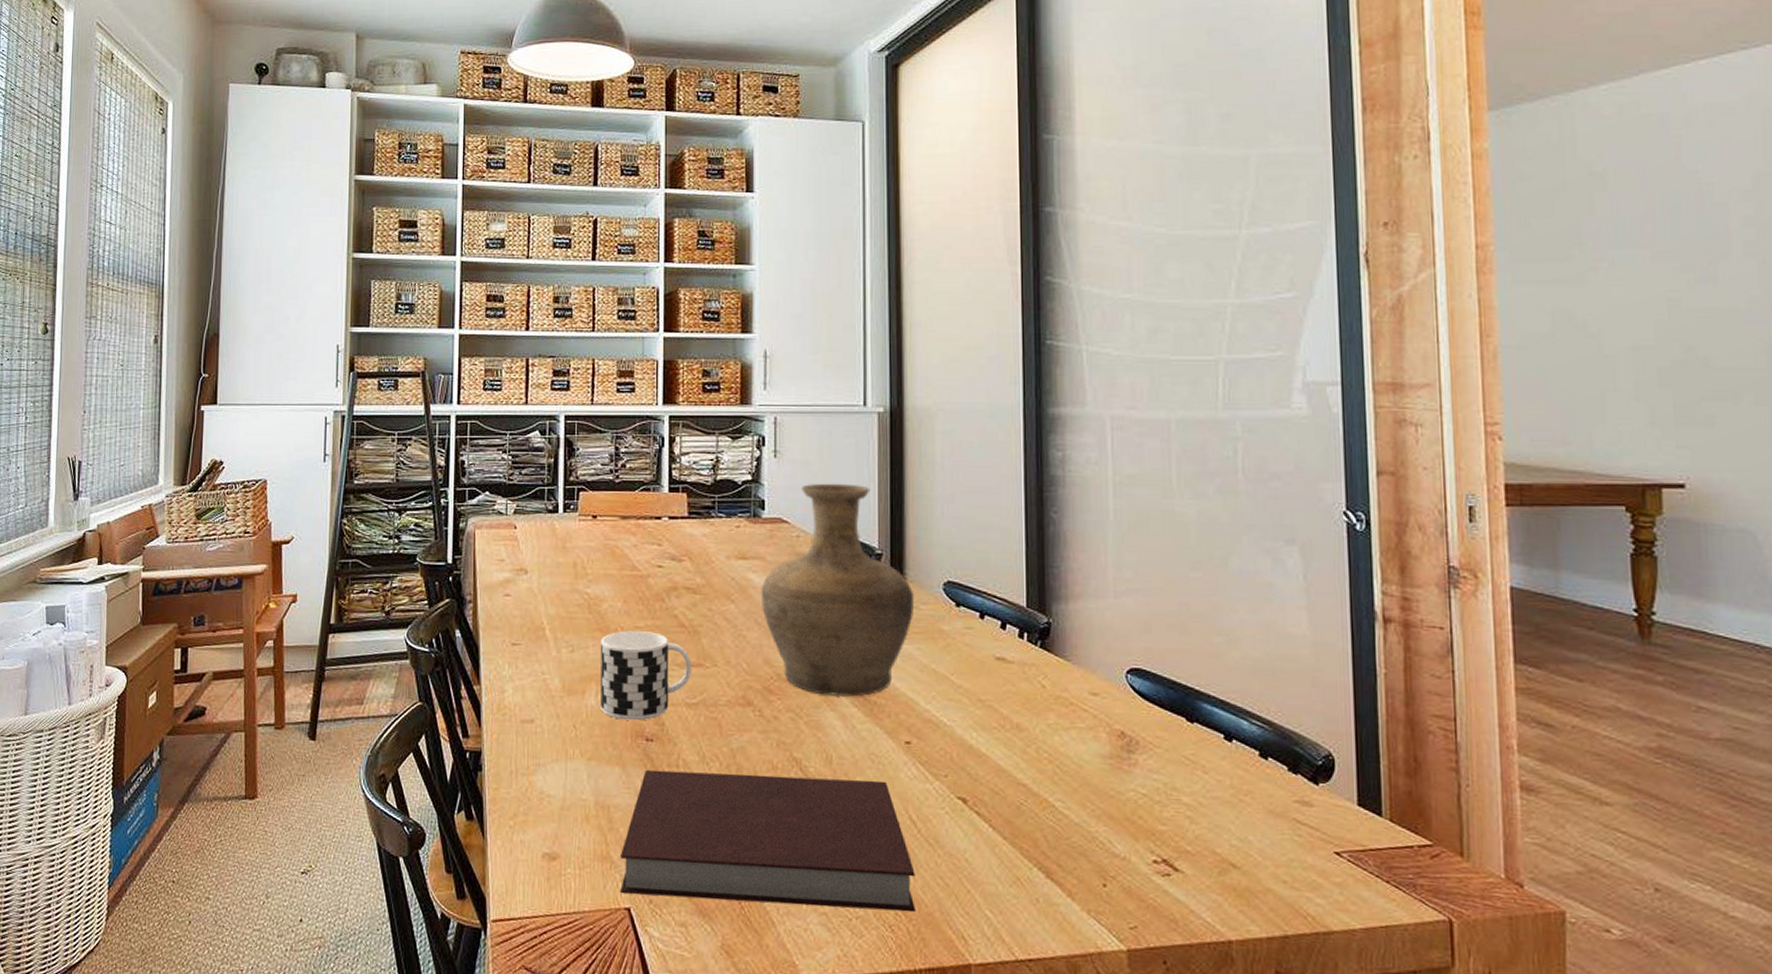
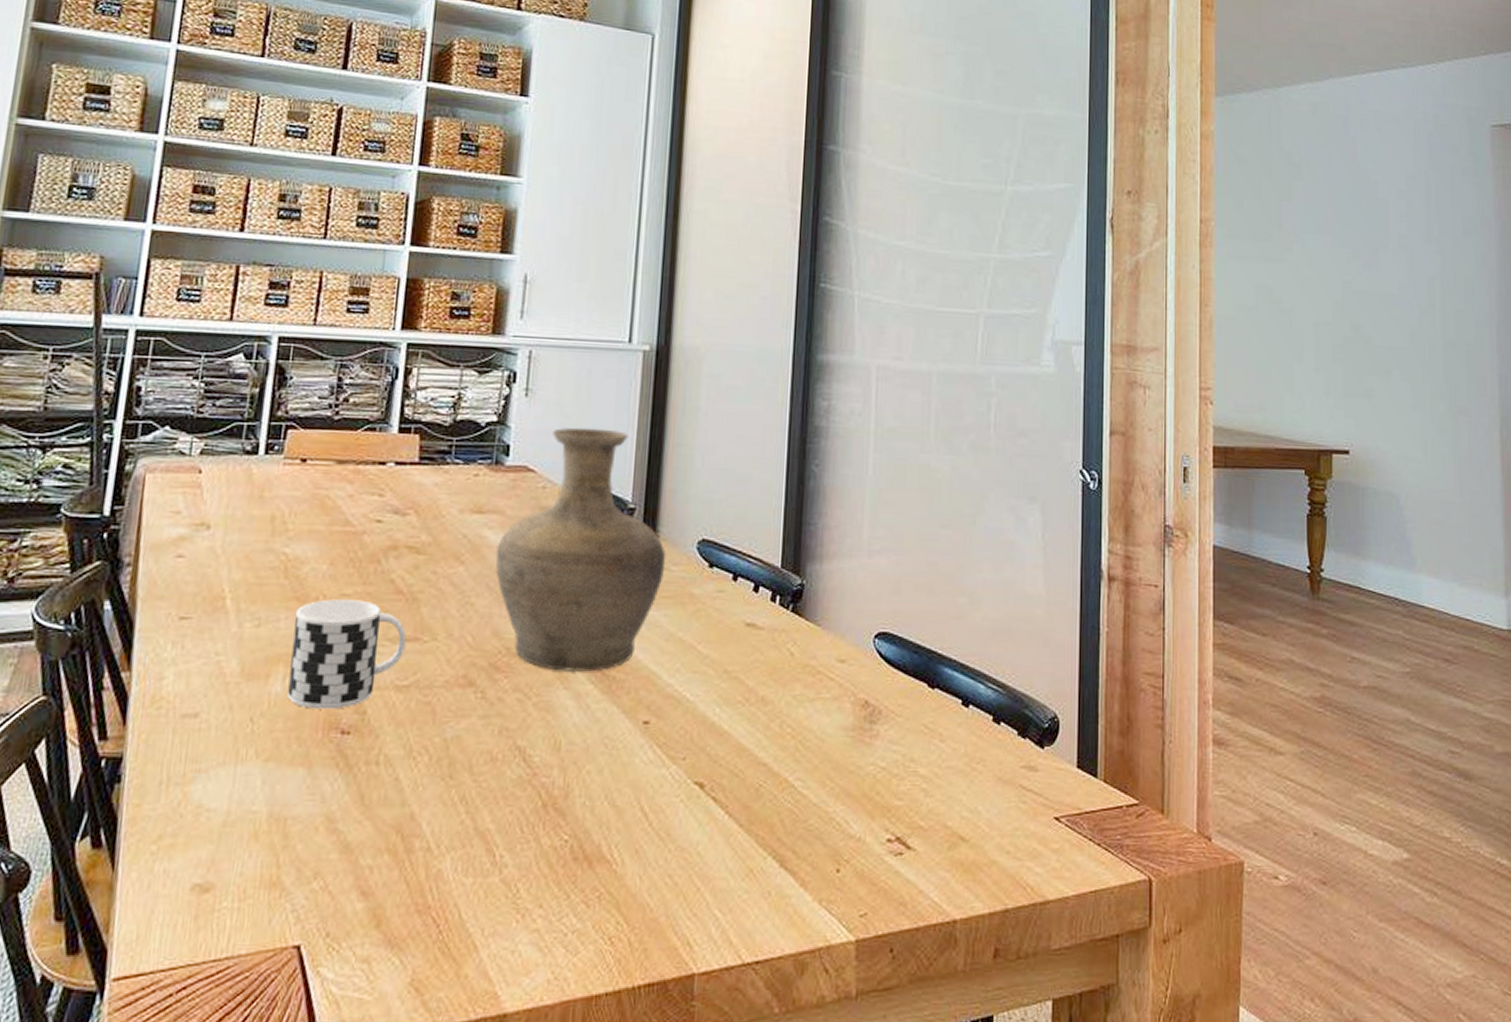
notebook: present [620,769,916,913] -> none [290,768,642,927]

